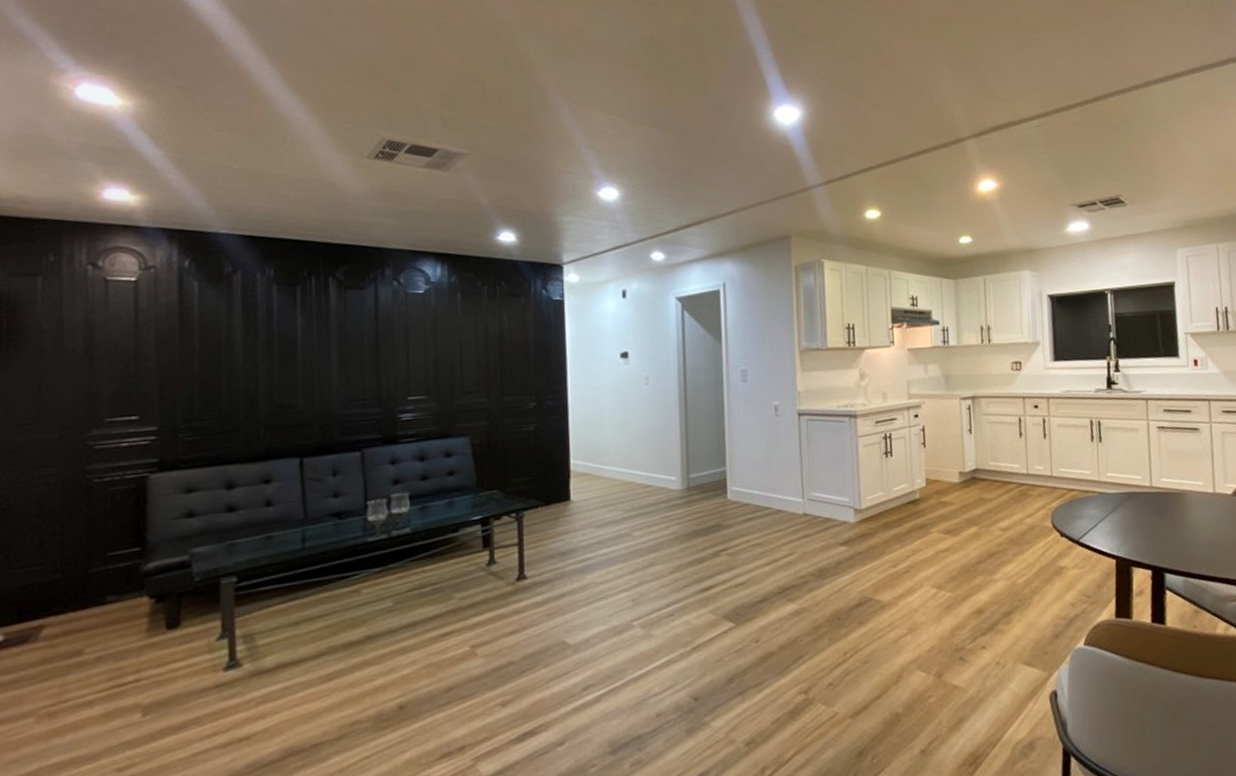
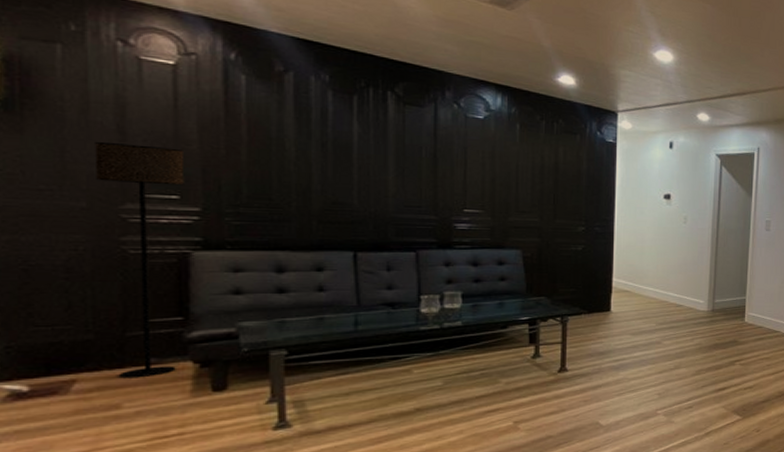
floor lamp: none [66,366,144,620] -> present [94,141,185,379]

